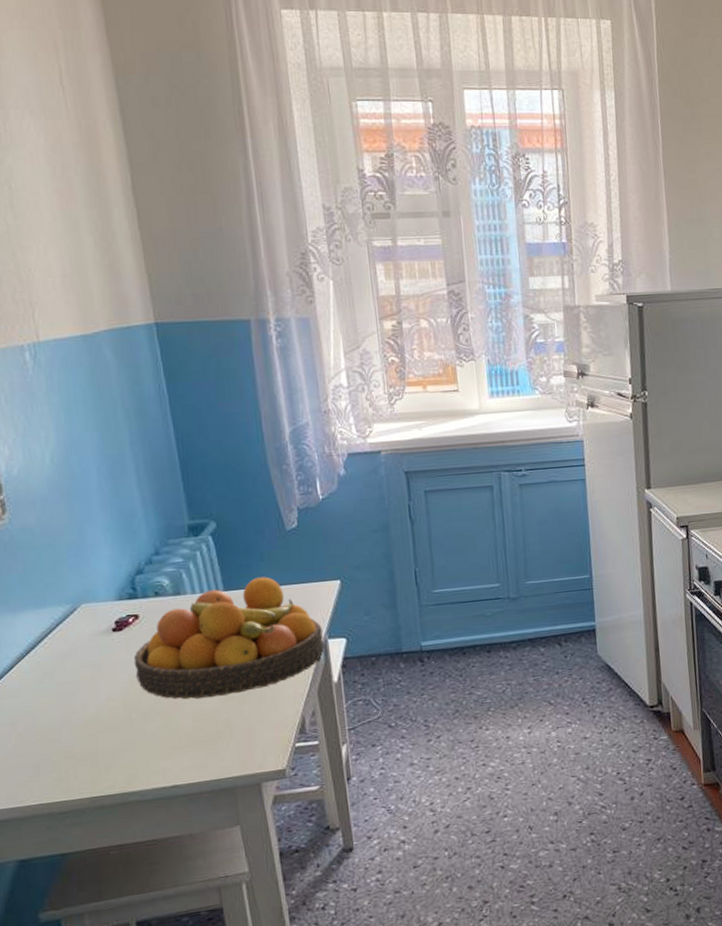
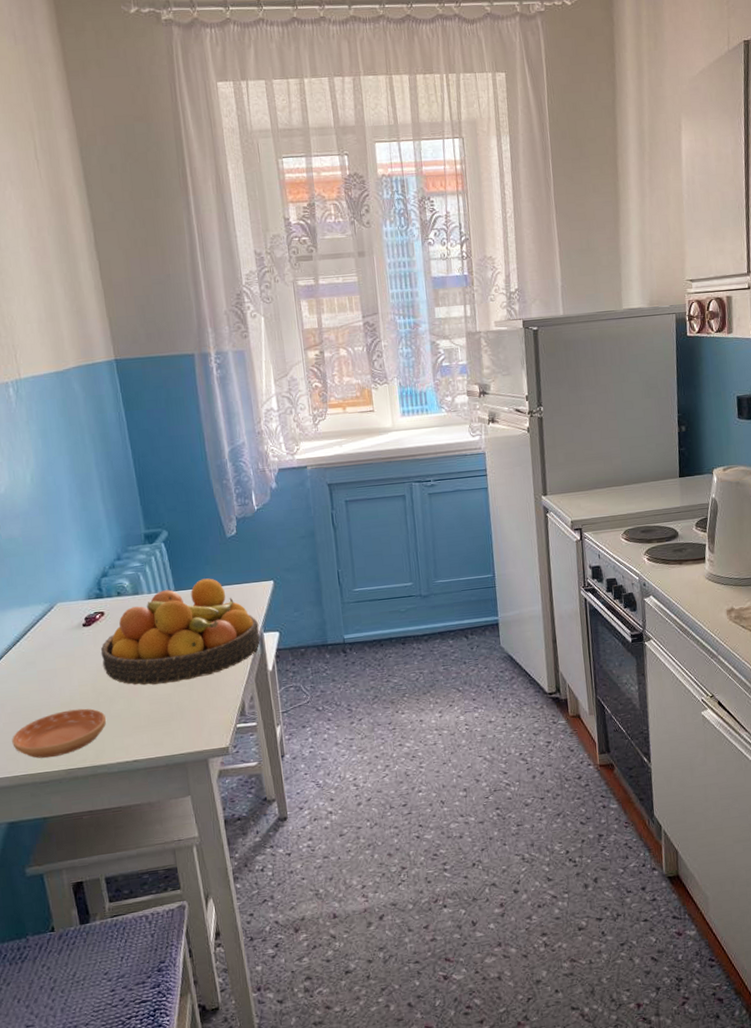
saucer: none [24,726,140,785] -> present [12,708,107,758]

